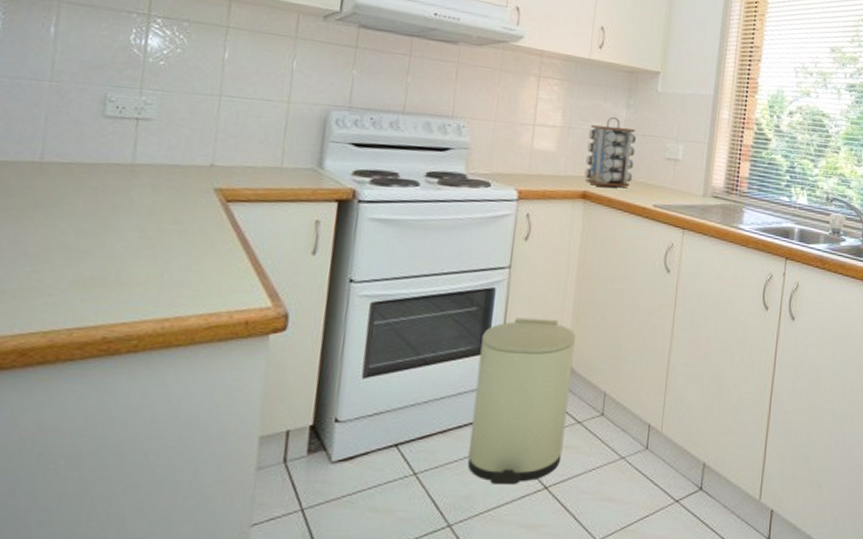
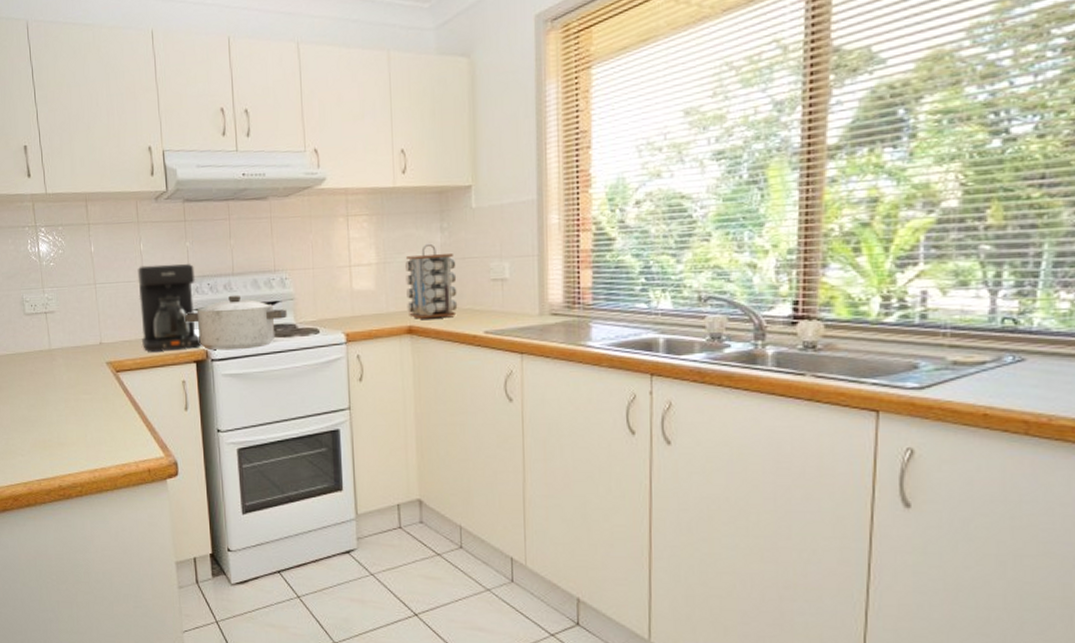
coffee maker: none [270,85,358,185] -> present [137,264,202,352]
cooking pot: none [332,134,459,195] -> present [184,294,287,351]
pedal bin: present [468,317,576,486] -> none [335,456,427,611]

